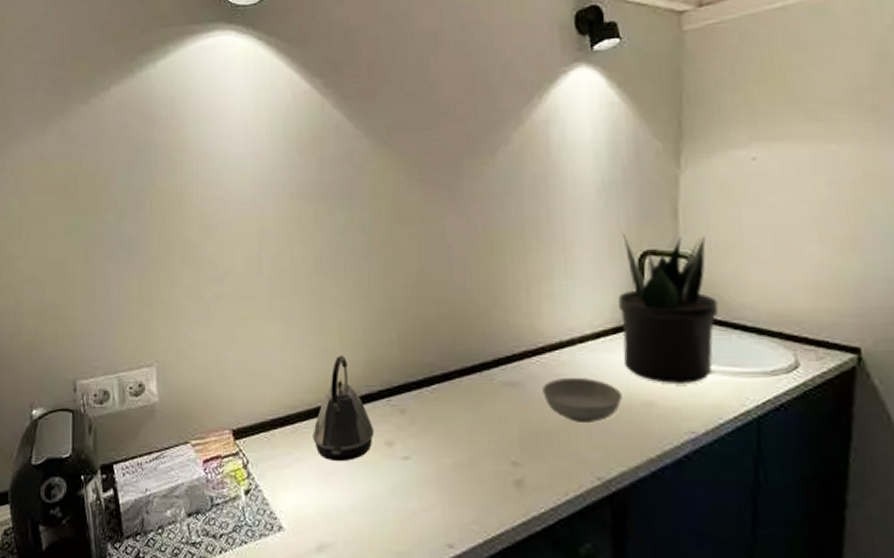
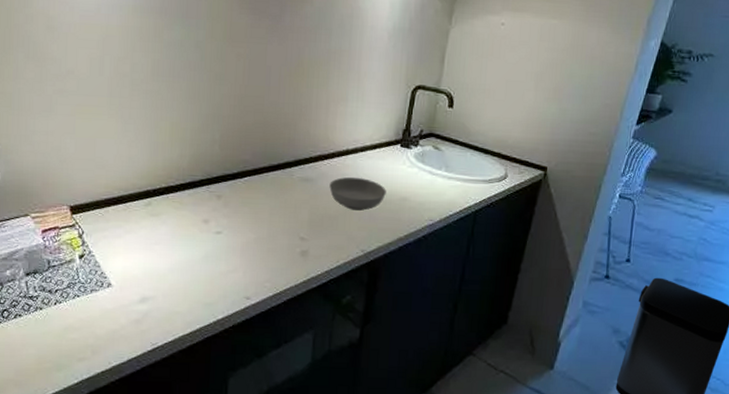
kettle: present [313,354,374,462] -> none [142,149,194,234]
planter: present [618,232,719,383] -> none [391,70,462,186]

